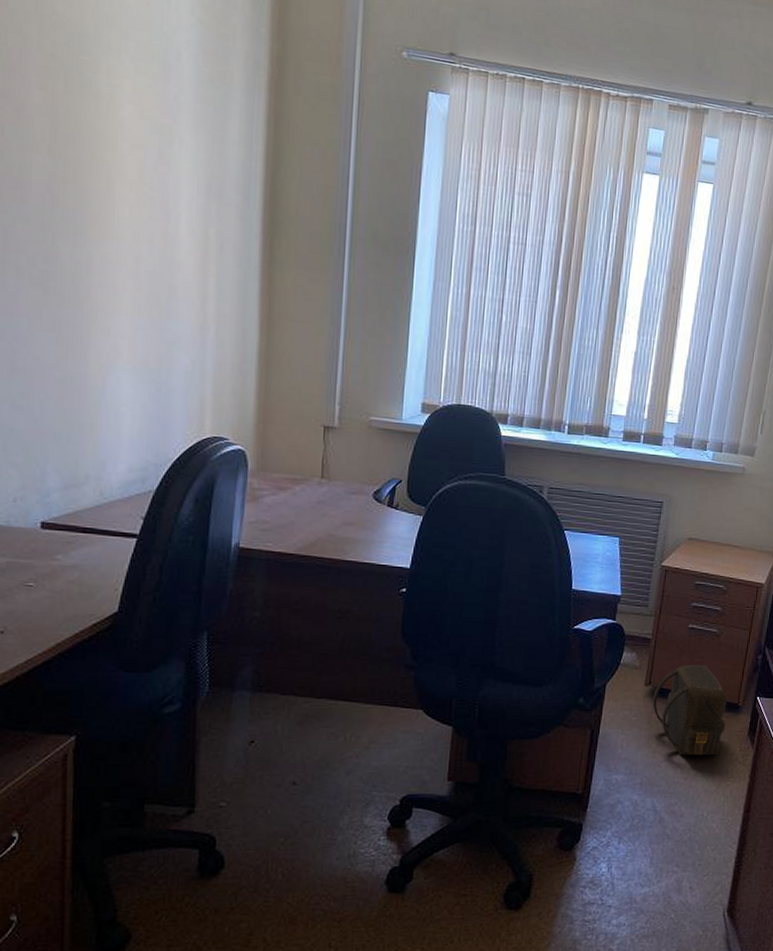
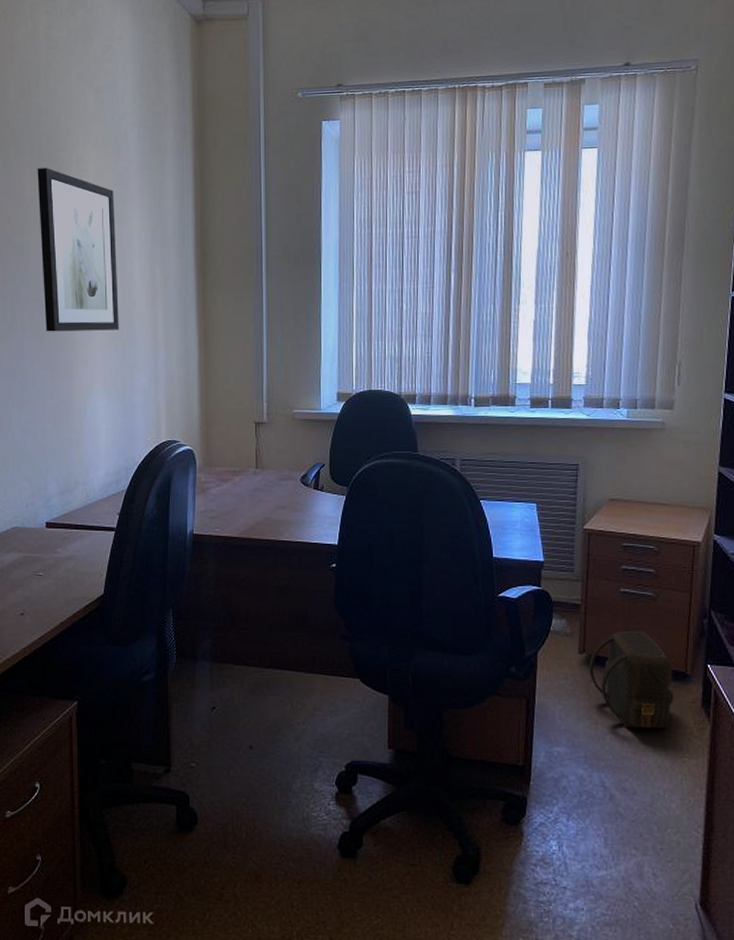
wall art: none [48,69,158,296] -> present [37,168,119,332]

